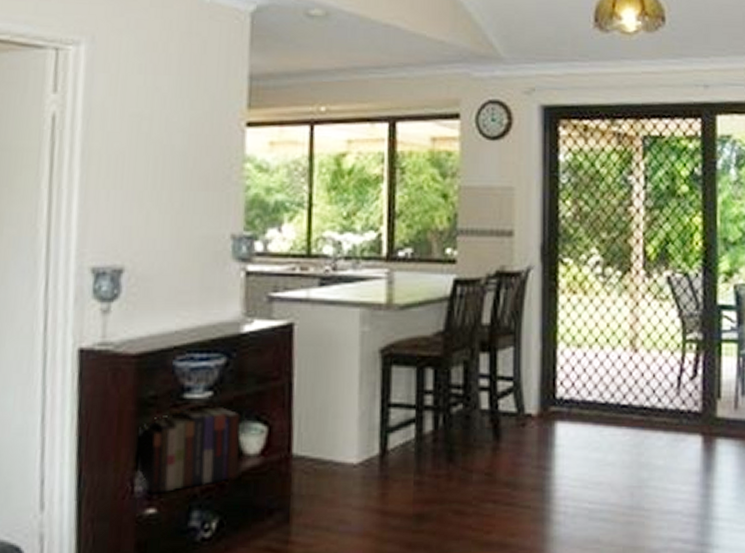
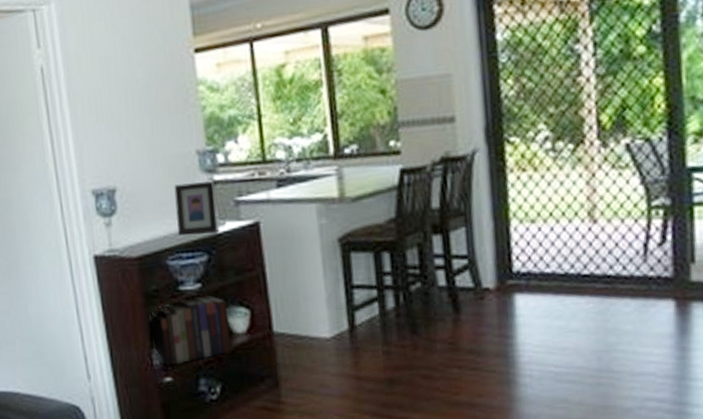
picture frame: none [194,271,247,332] -> present [174,181,218,236]

